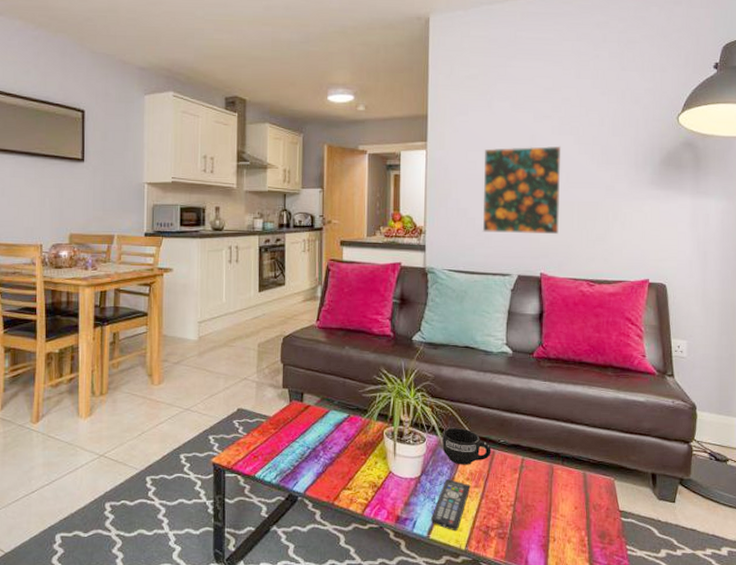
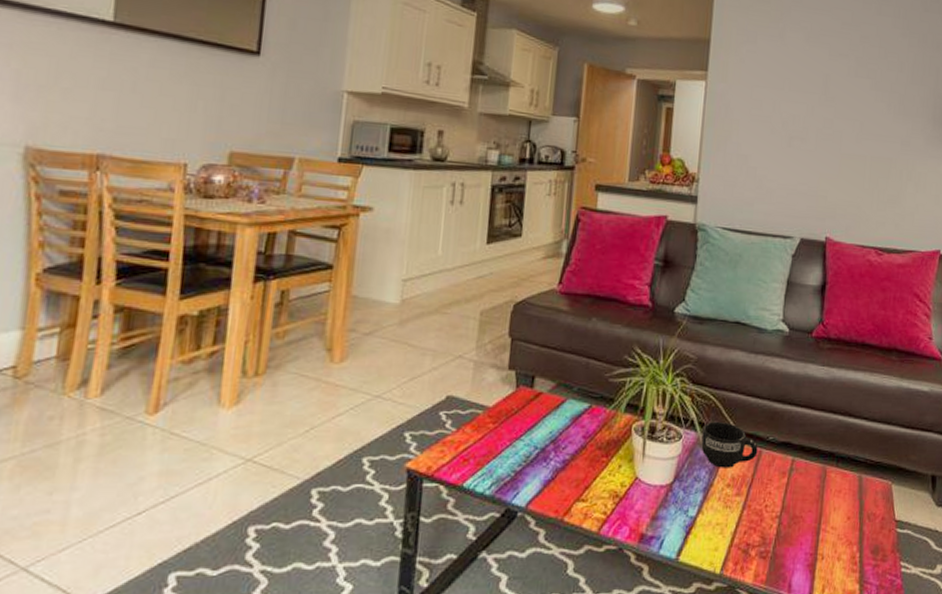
remote control: present [431,478,471,530] -> none [682,484,731,550]
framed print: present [482,145,562,235] -> none [764,85,857,193]

